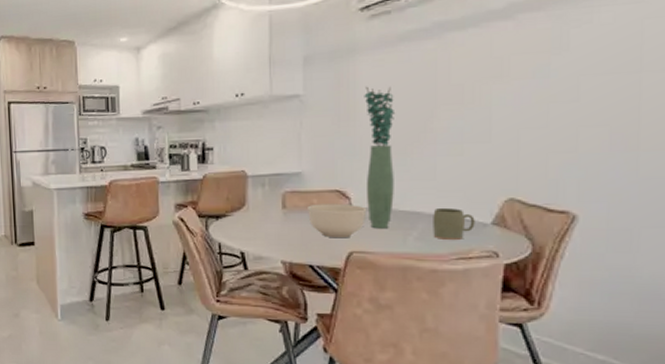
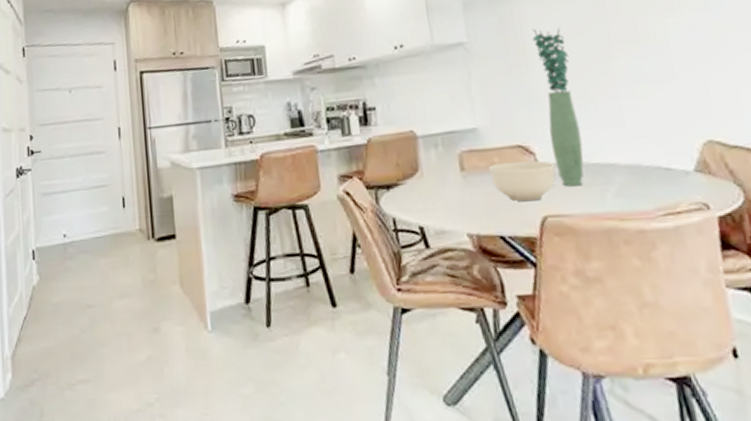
mug: present [433,207,475,240] -> none [628,156,677,193]

